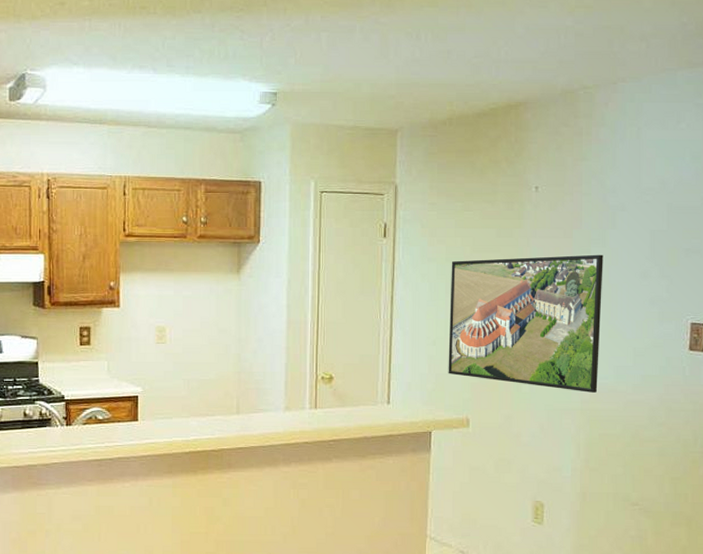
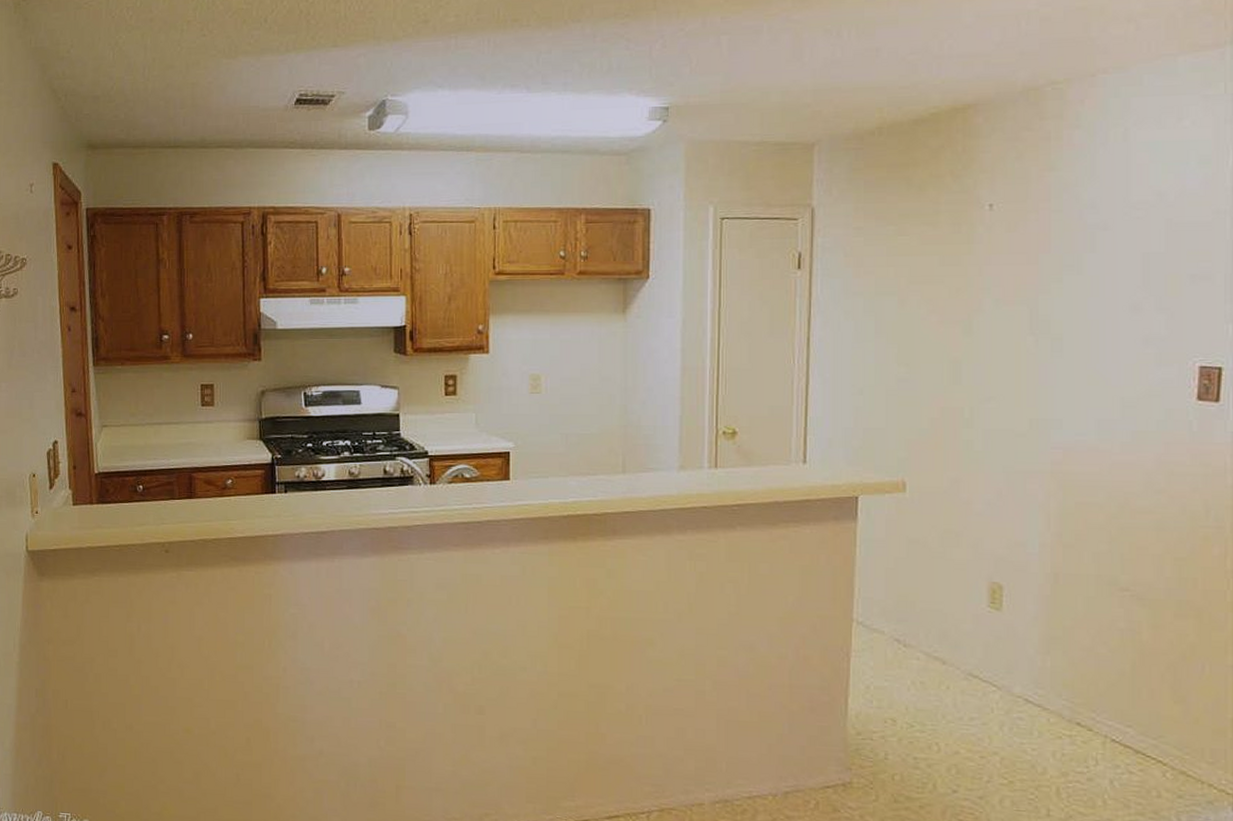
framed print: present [448,254,603,393] -> none [878,284,1080,452]

